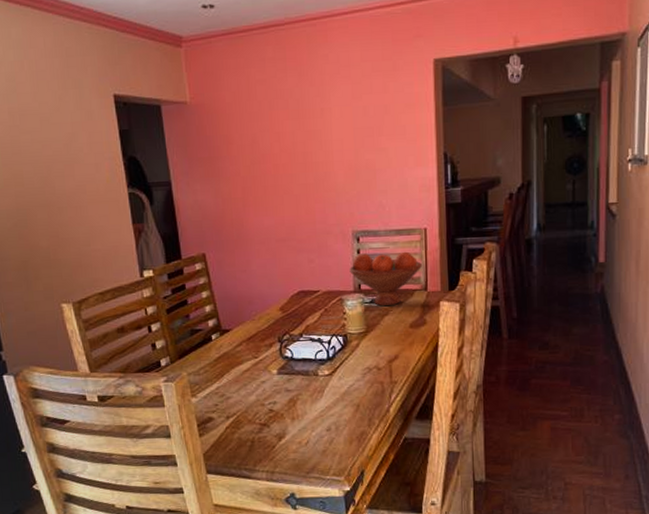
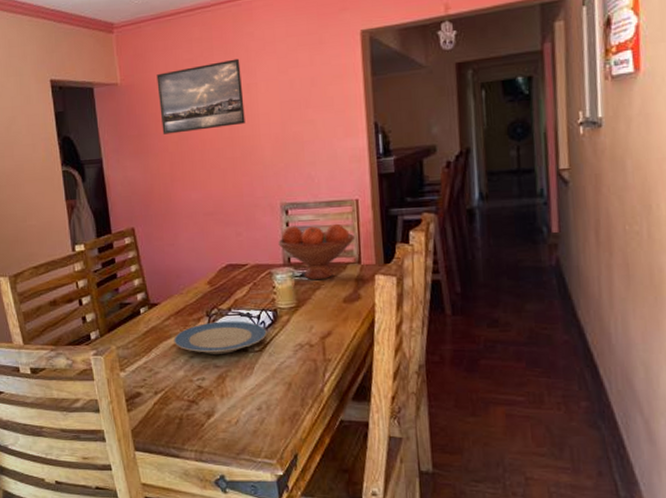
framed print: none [228,81,319,158] -> present [156,58,245,135]
plate: none [245,346,337,379] -> present [174,321,267,354]

